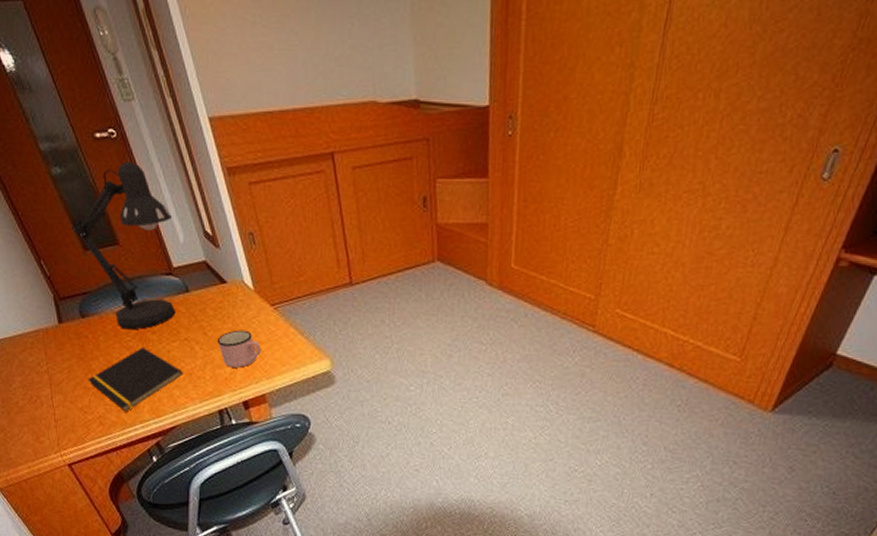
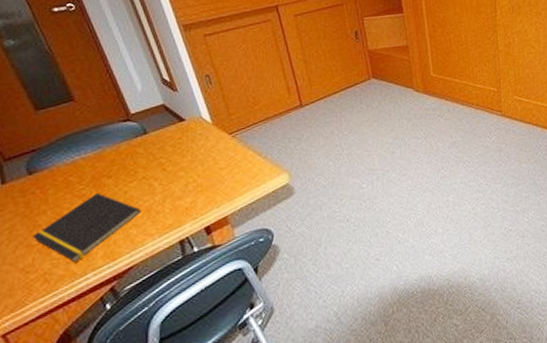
desk lamp: present [72,162,176,330] -> none [23,29,134,179]
mug: present [217,330,260,368] -> none [176,160,221,197]

